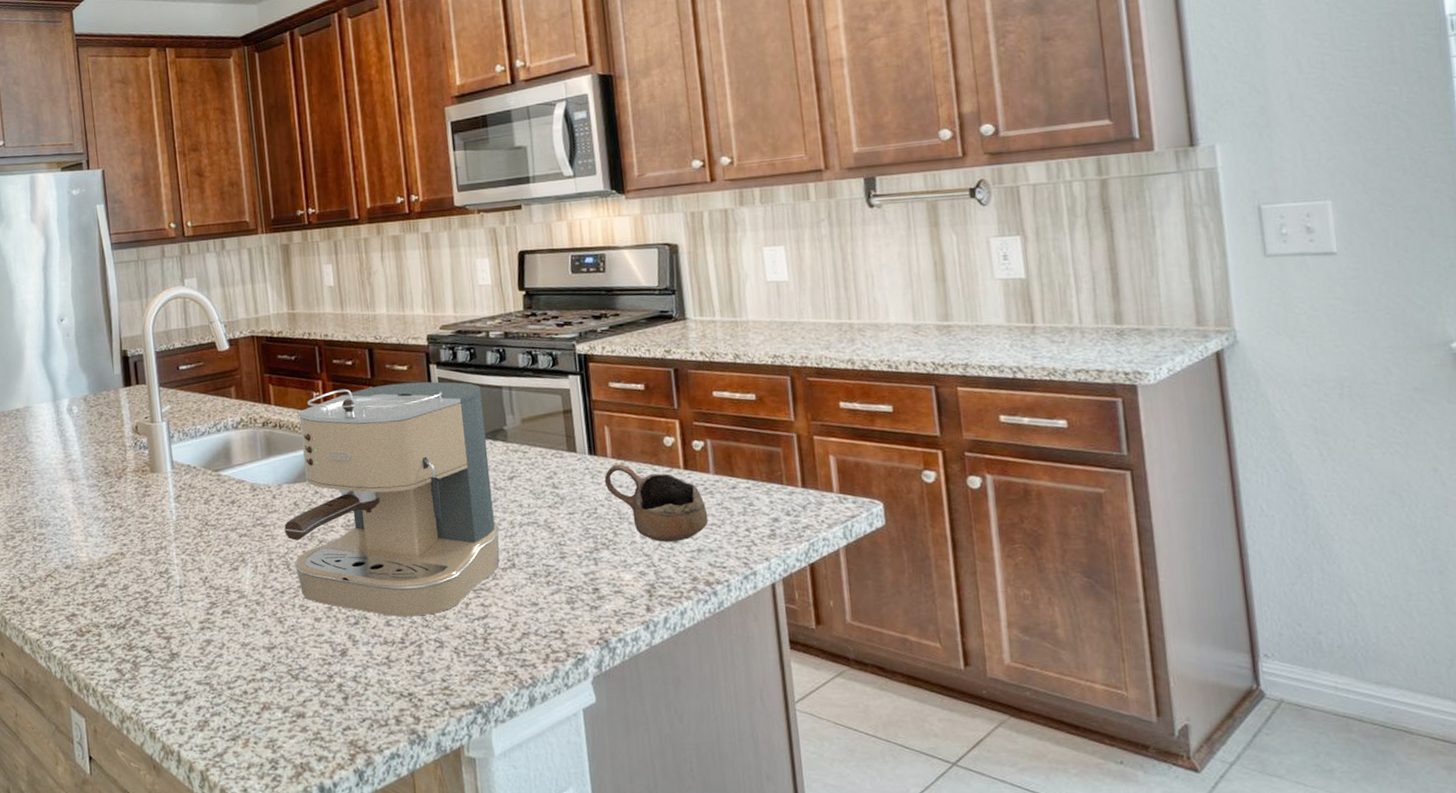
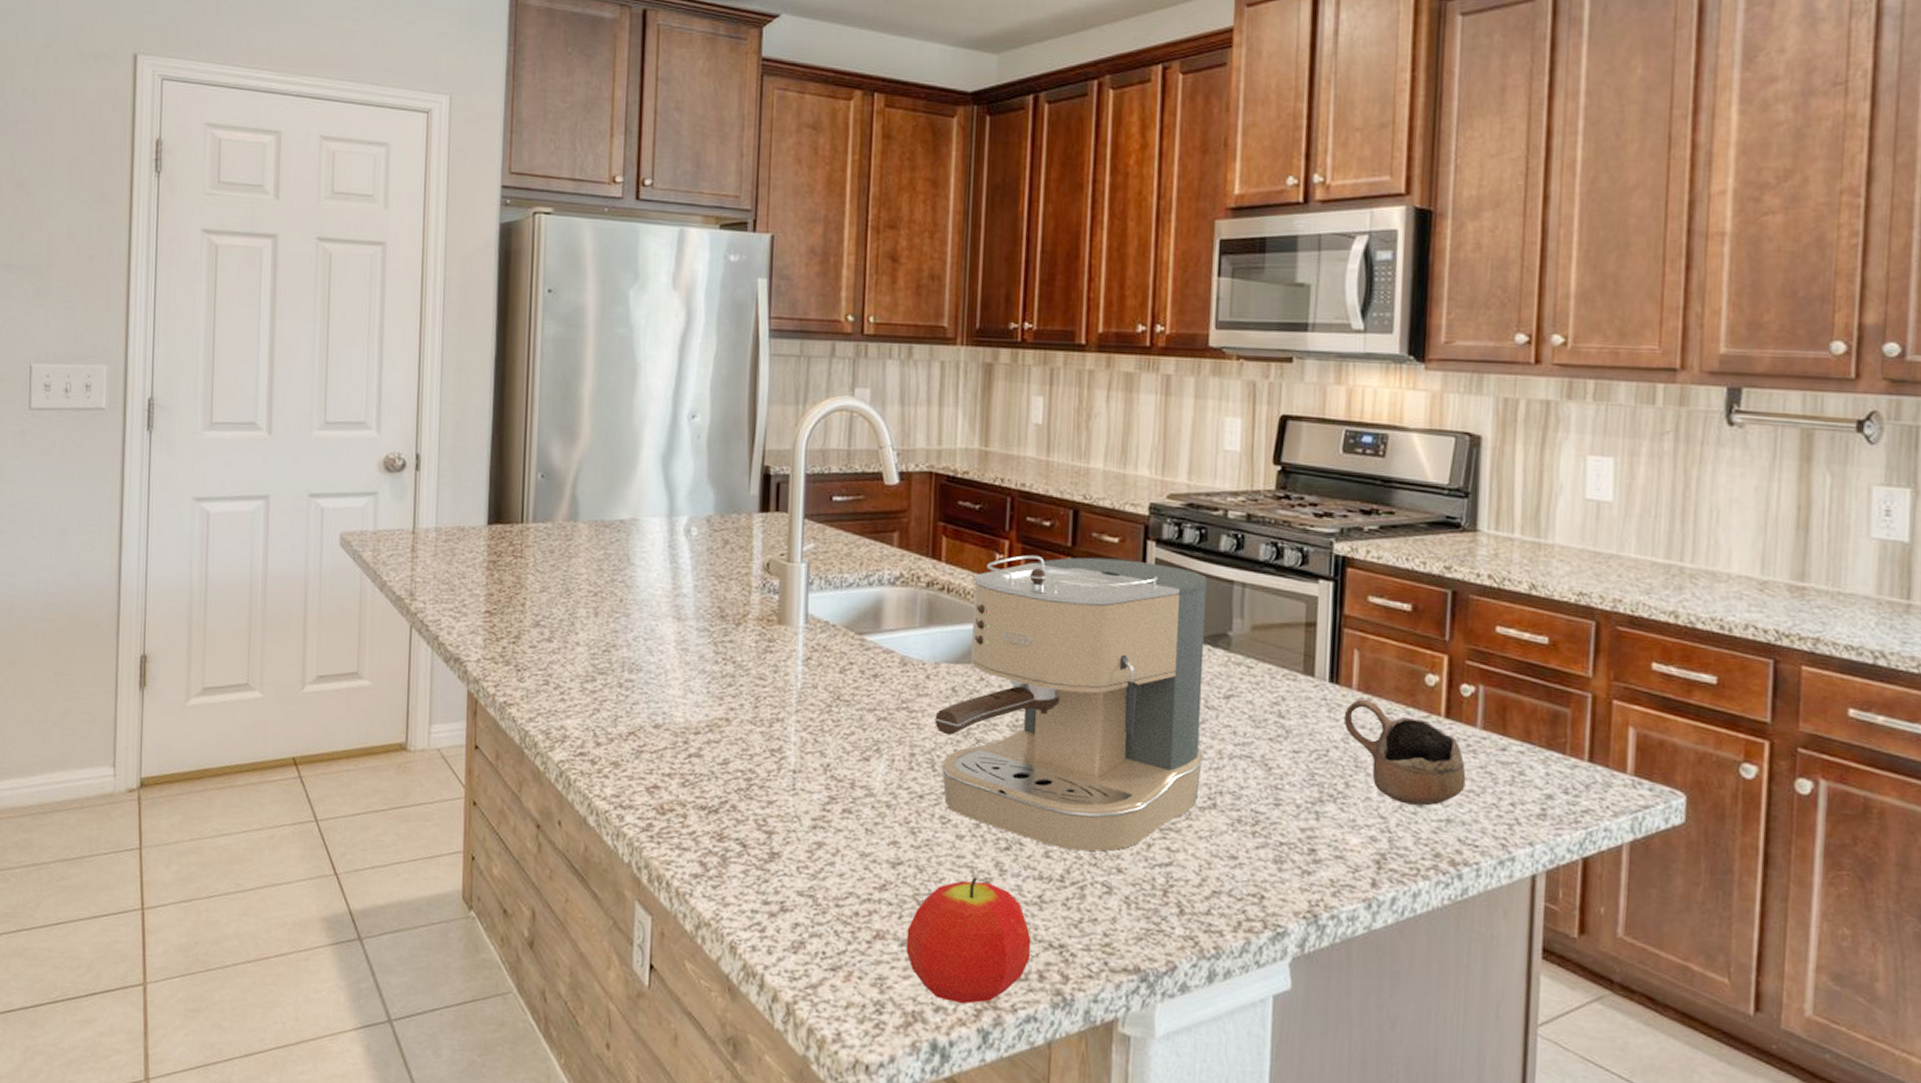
fruit: none [287,650,387,752] -> present [906,877,1032,1004]

